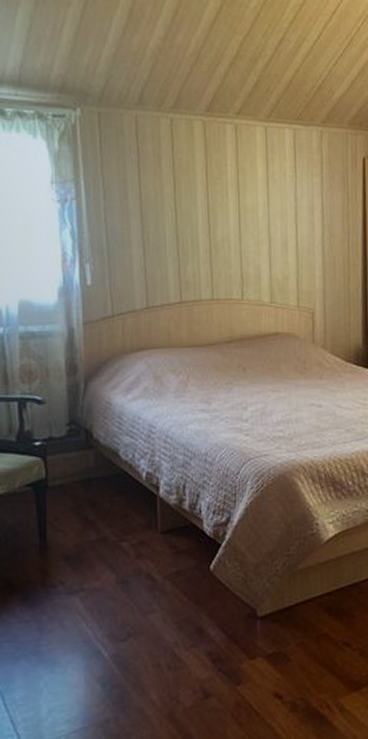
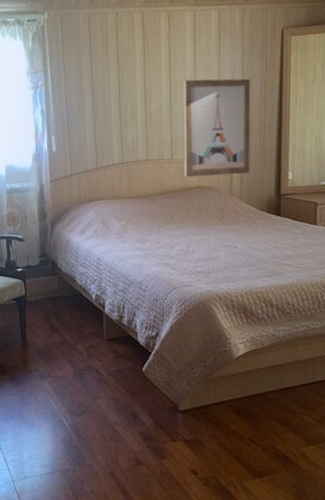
wall art: none [255,206,334,322] -> present [184,78,251,178]

